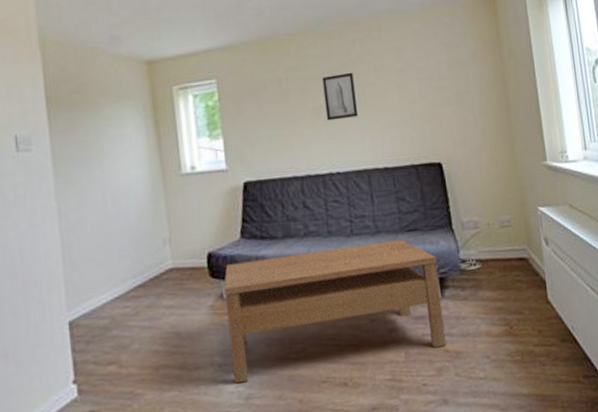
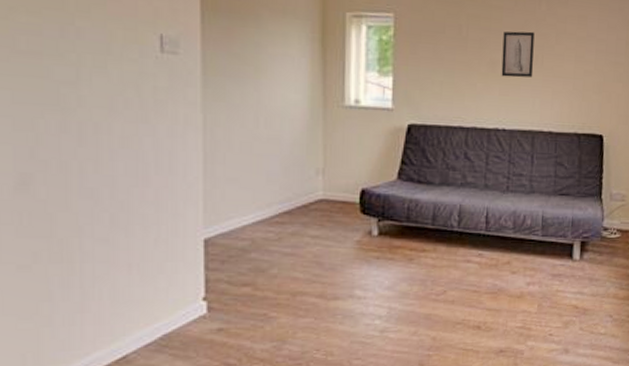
coffee table: present [224,239,446,384] -> none [372,201,583,317]

